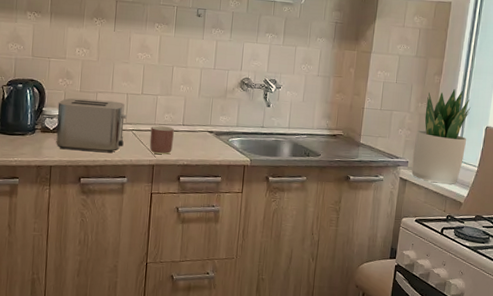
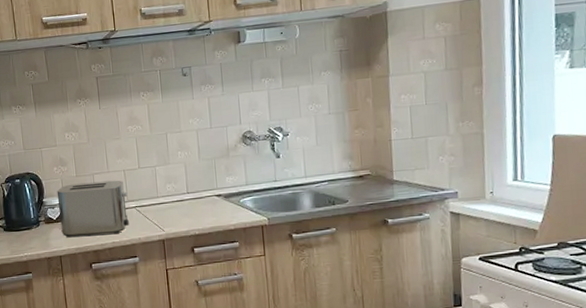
mug: present [149,125,175,155] -> none [154,197,181,229]
planter: present [411,89,471,185] -> none [461,97,530,212]

